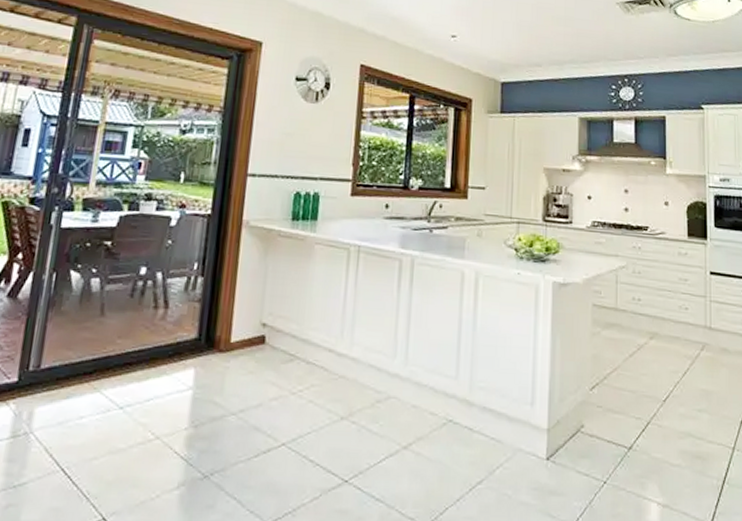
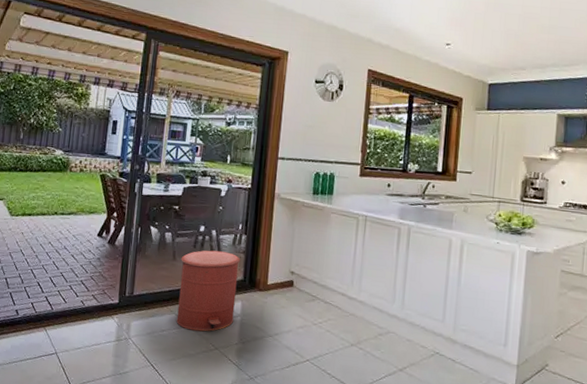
trash can: none [101,299,195,415] -> present [176,250,241,332]

